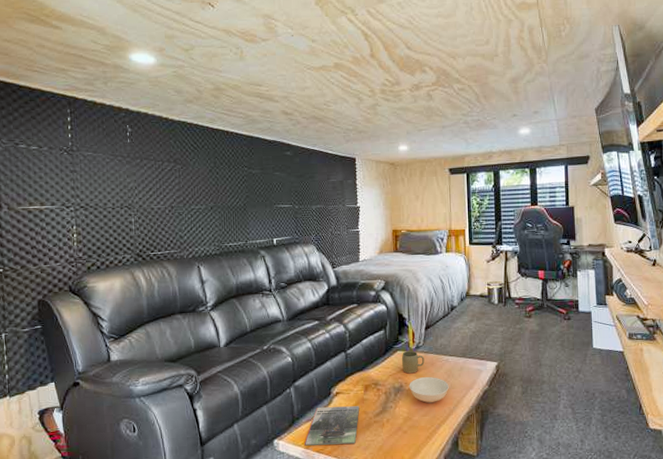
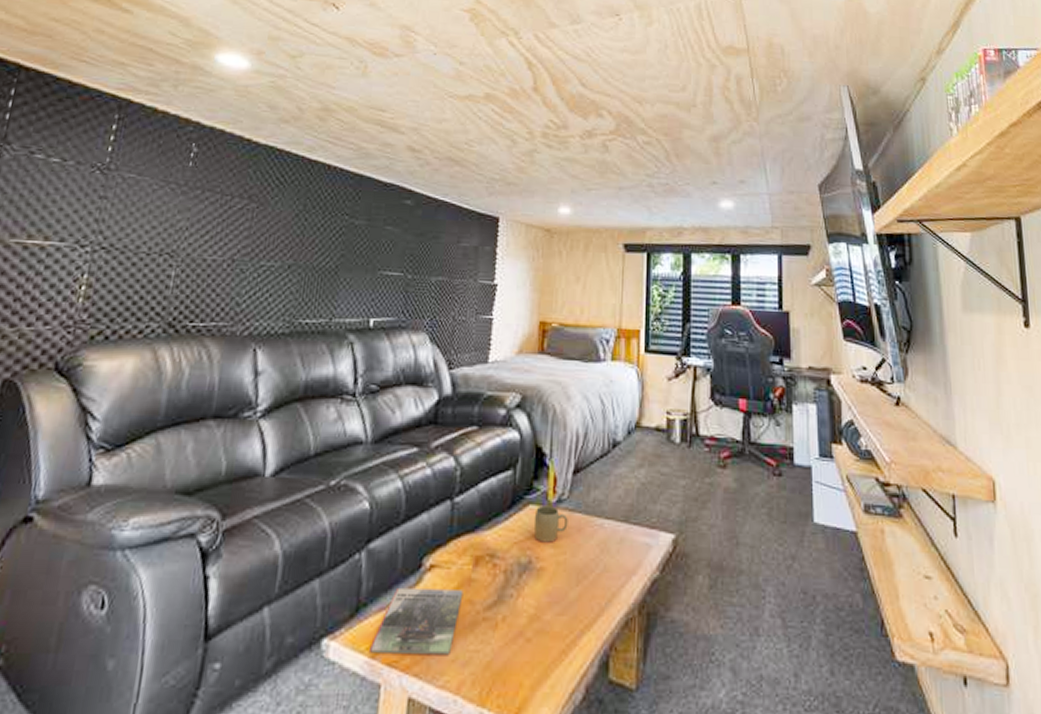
bowl: present [409,377,449,404] -> none [541,550,601,594]

